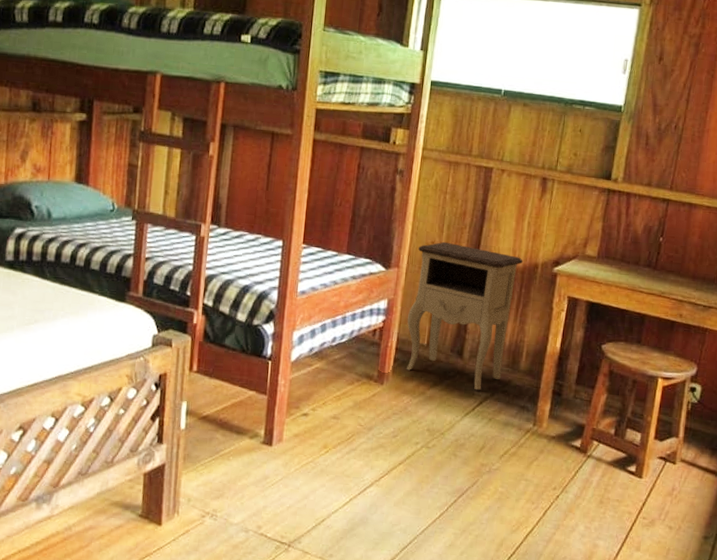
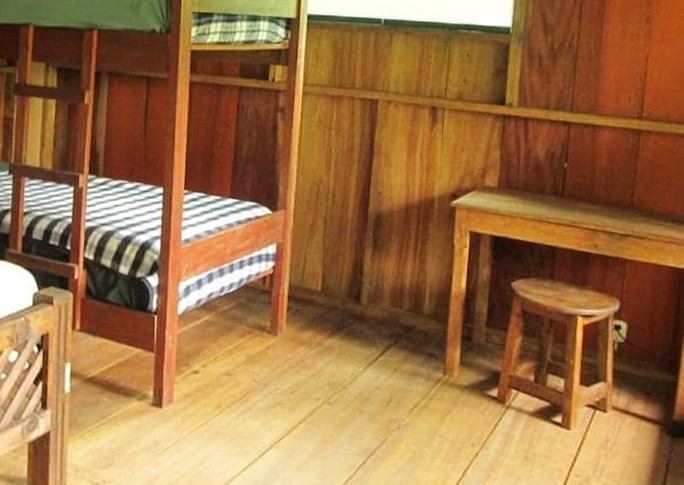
nightstand: present [406,241,523,391] -> none [298,179,418,338]

